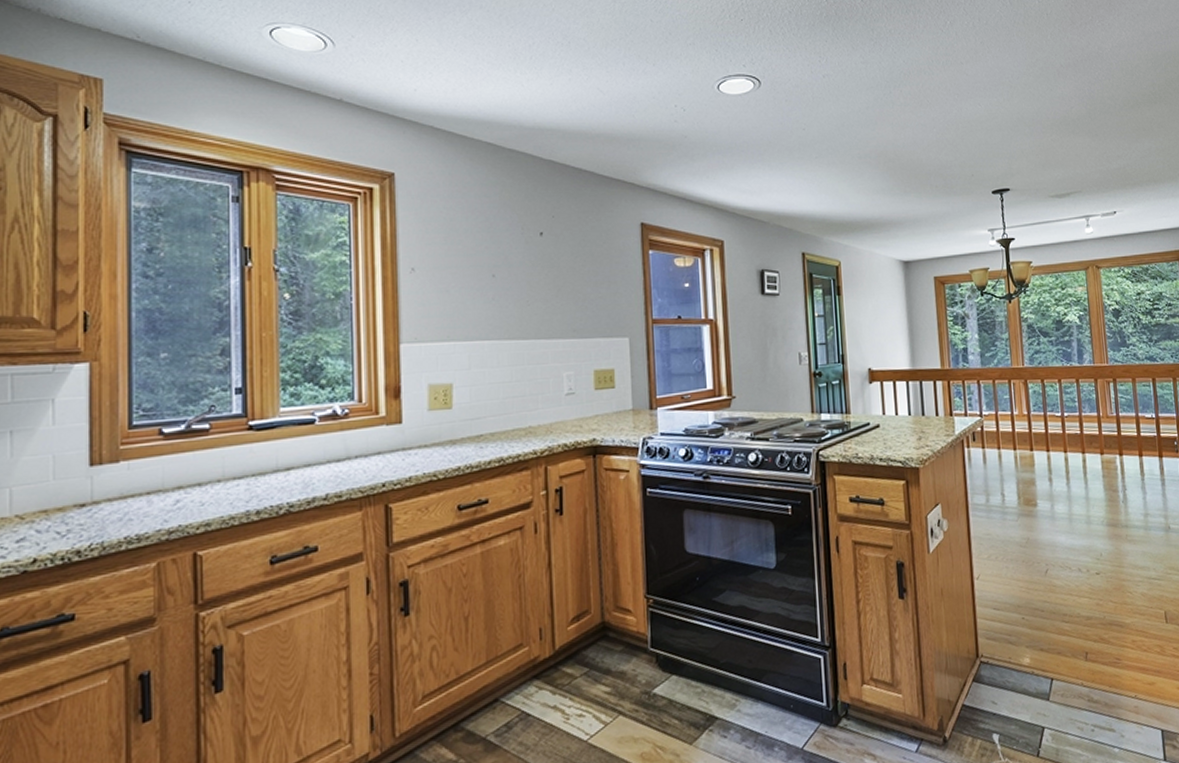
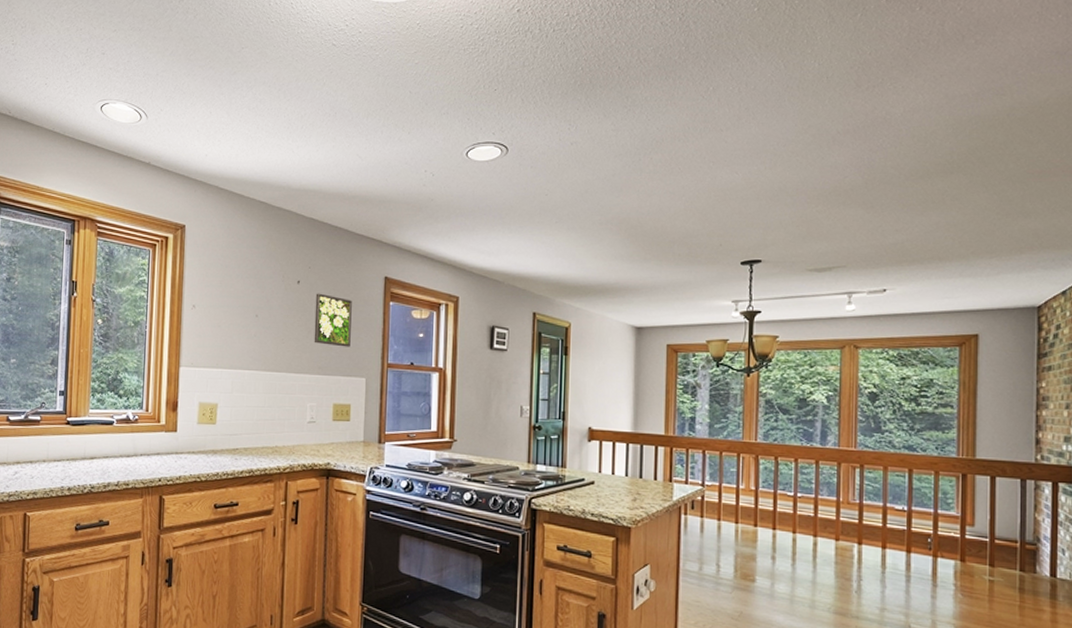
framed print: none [563,245,608,305] -> present [314,293,352,347]

